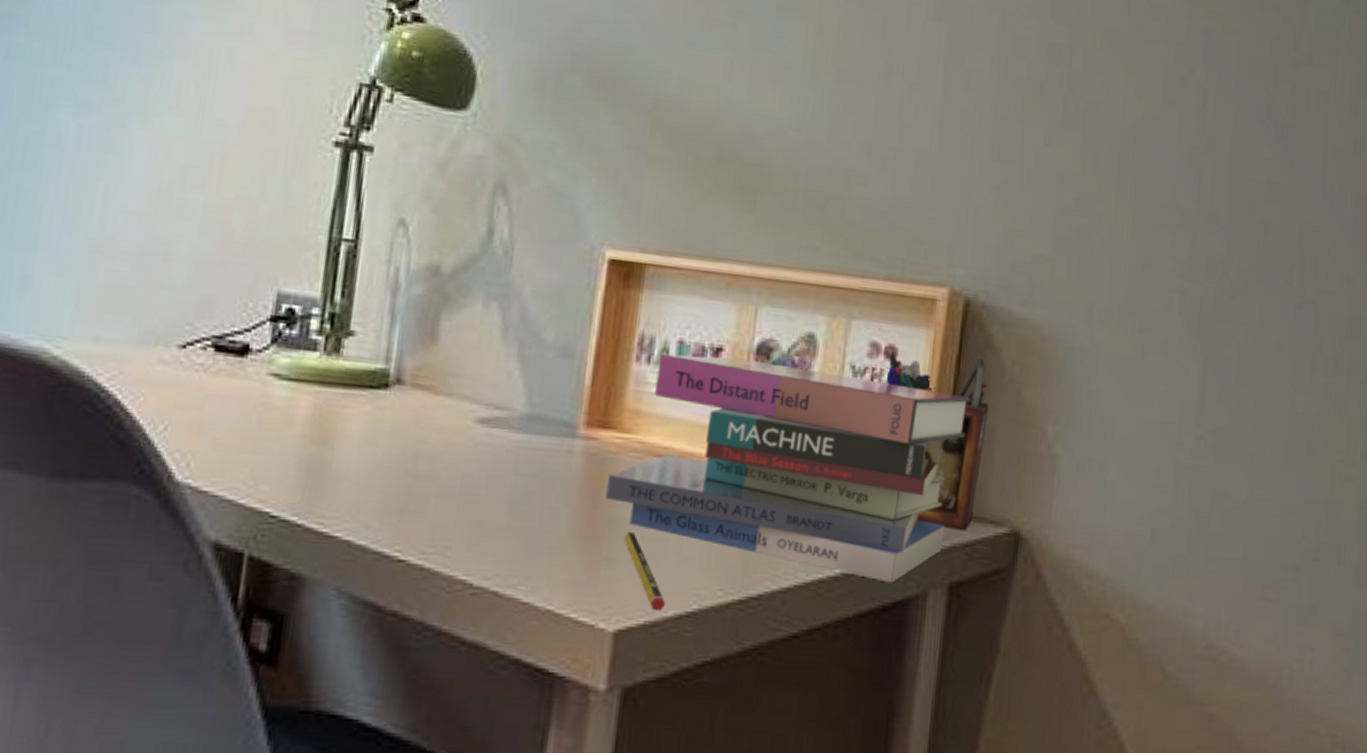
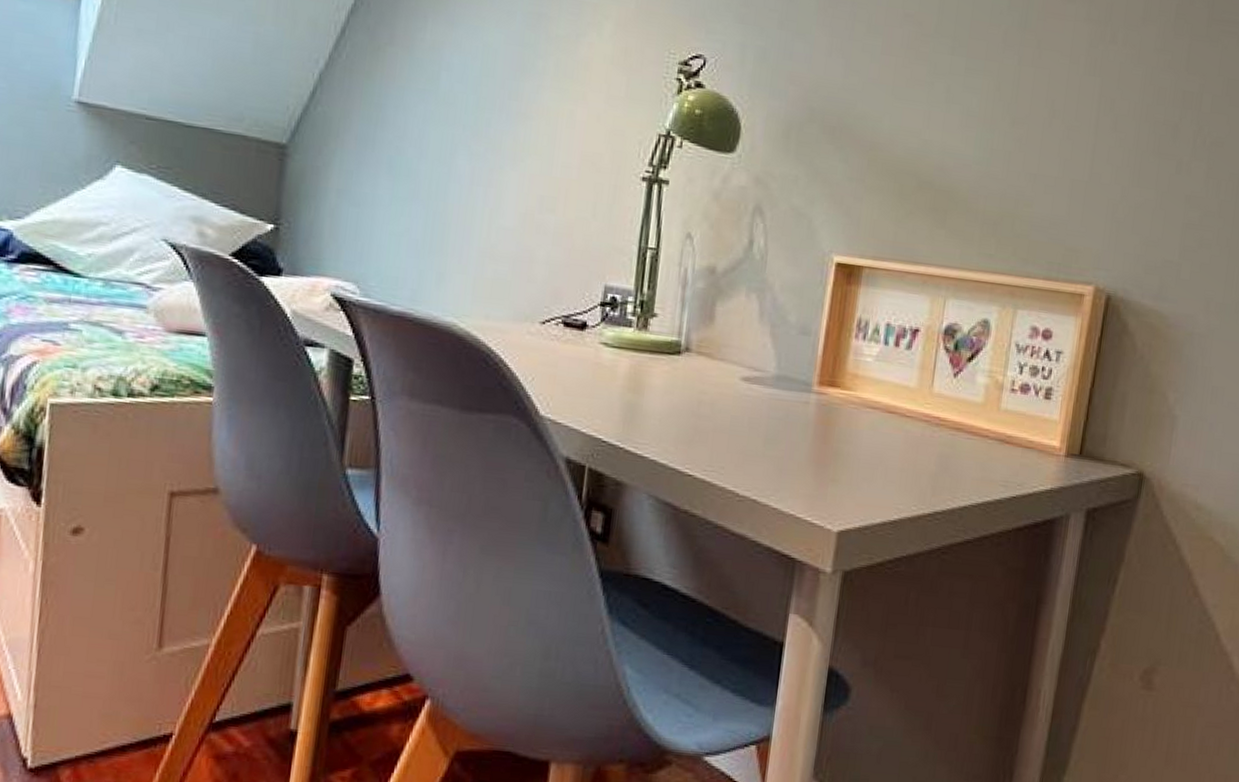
books: present [605,353,970,583] -> none [832,333,1108,507]
pencil: present [623,532,666,612] -> none [844,462,874,519]
desk organizer: present [887,348,989,532] -> none [1043,331,1123,471]

